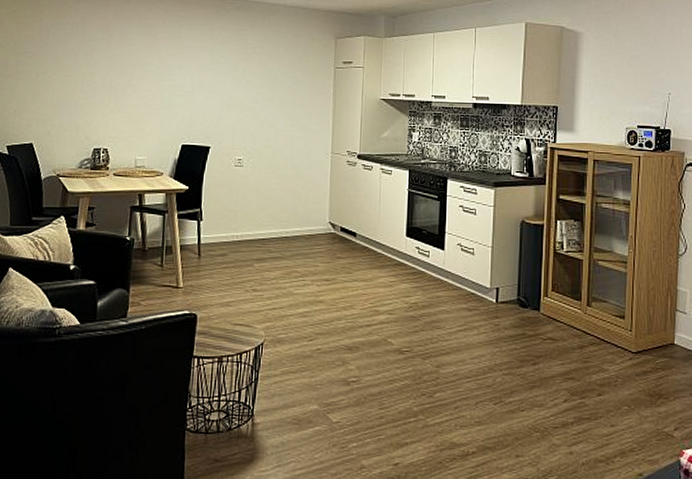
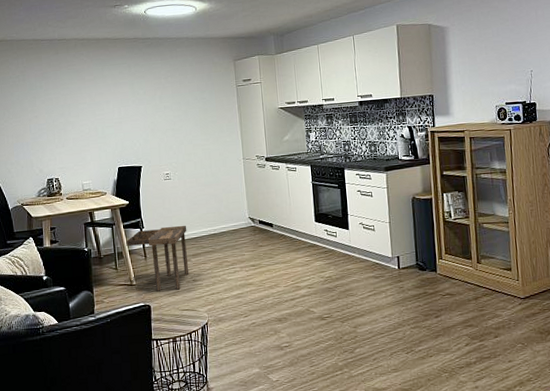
side table: none [178,222,254,299] -> present [126,225,189,292]

